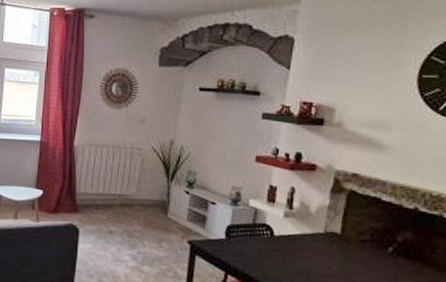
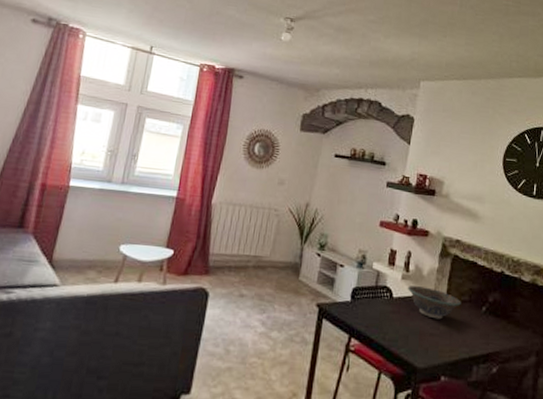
decorative bowl: none [292,223,360,260] -> present [408,285,461,320]

